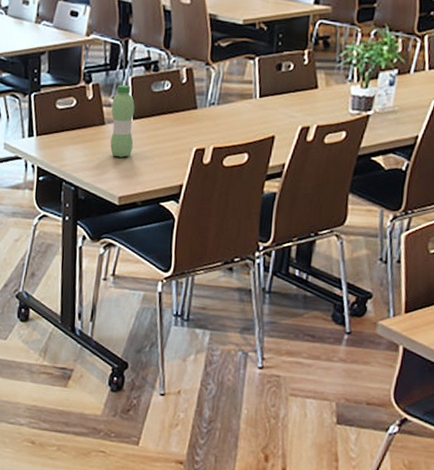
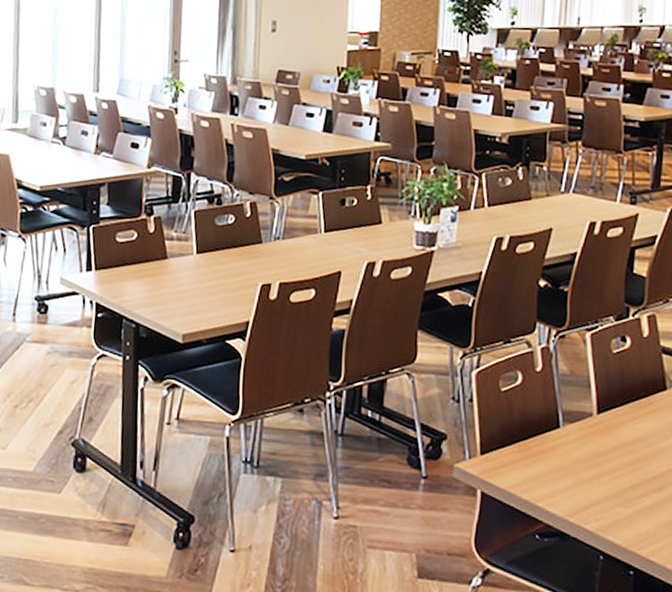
water bottle: present [110,85,135,158] -> none [173,218,198,293]

